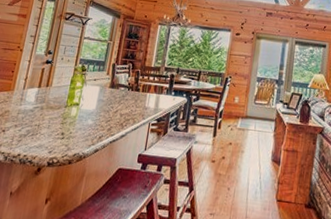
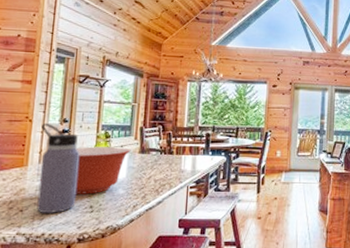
water bottle: none [16,53,59,137] -> present [36,122,80,213]
mixing bowl: none [51,77,103,122] -> present [75,146,131,194]

